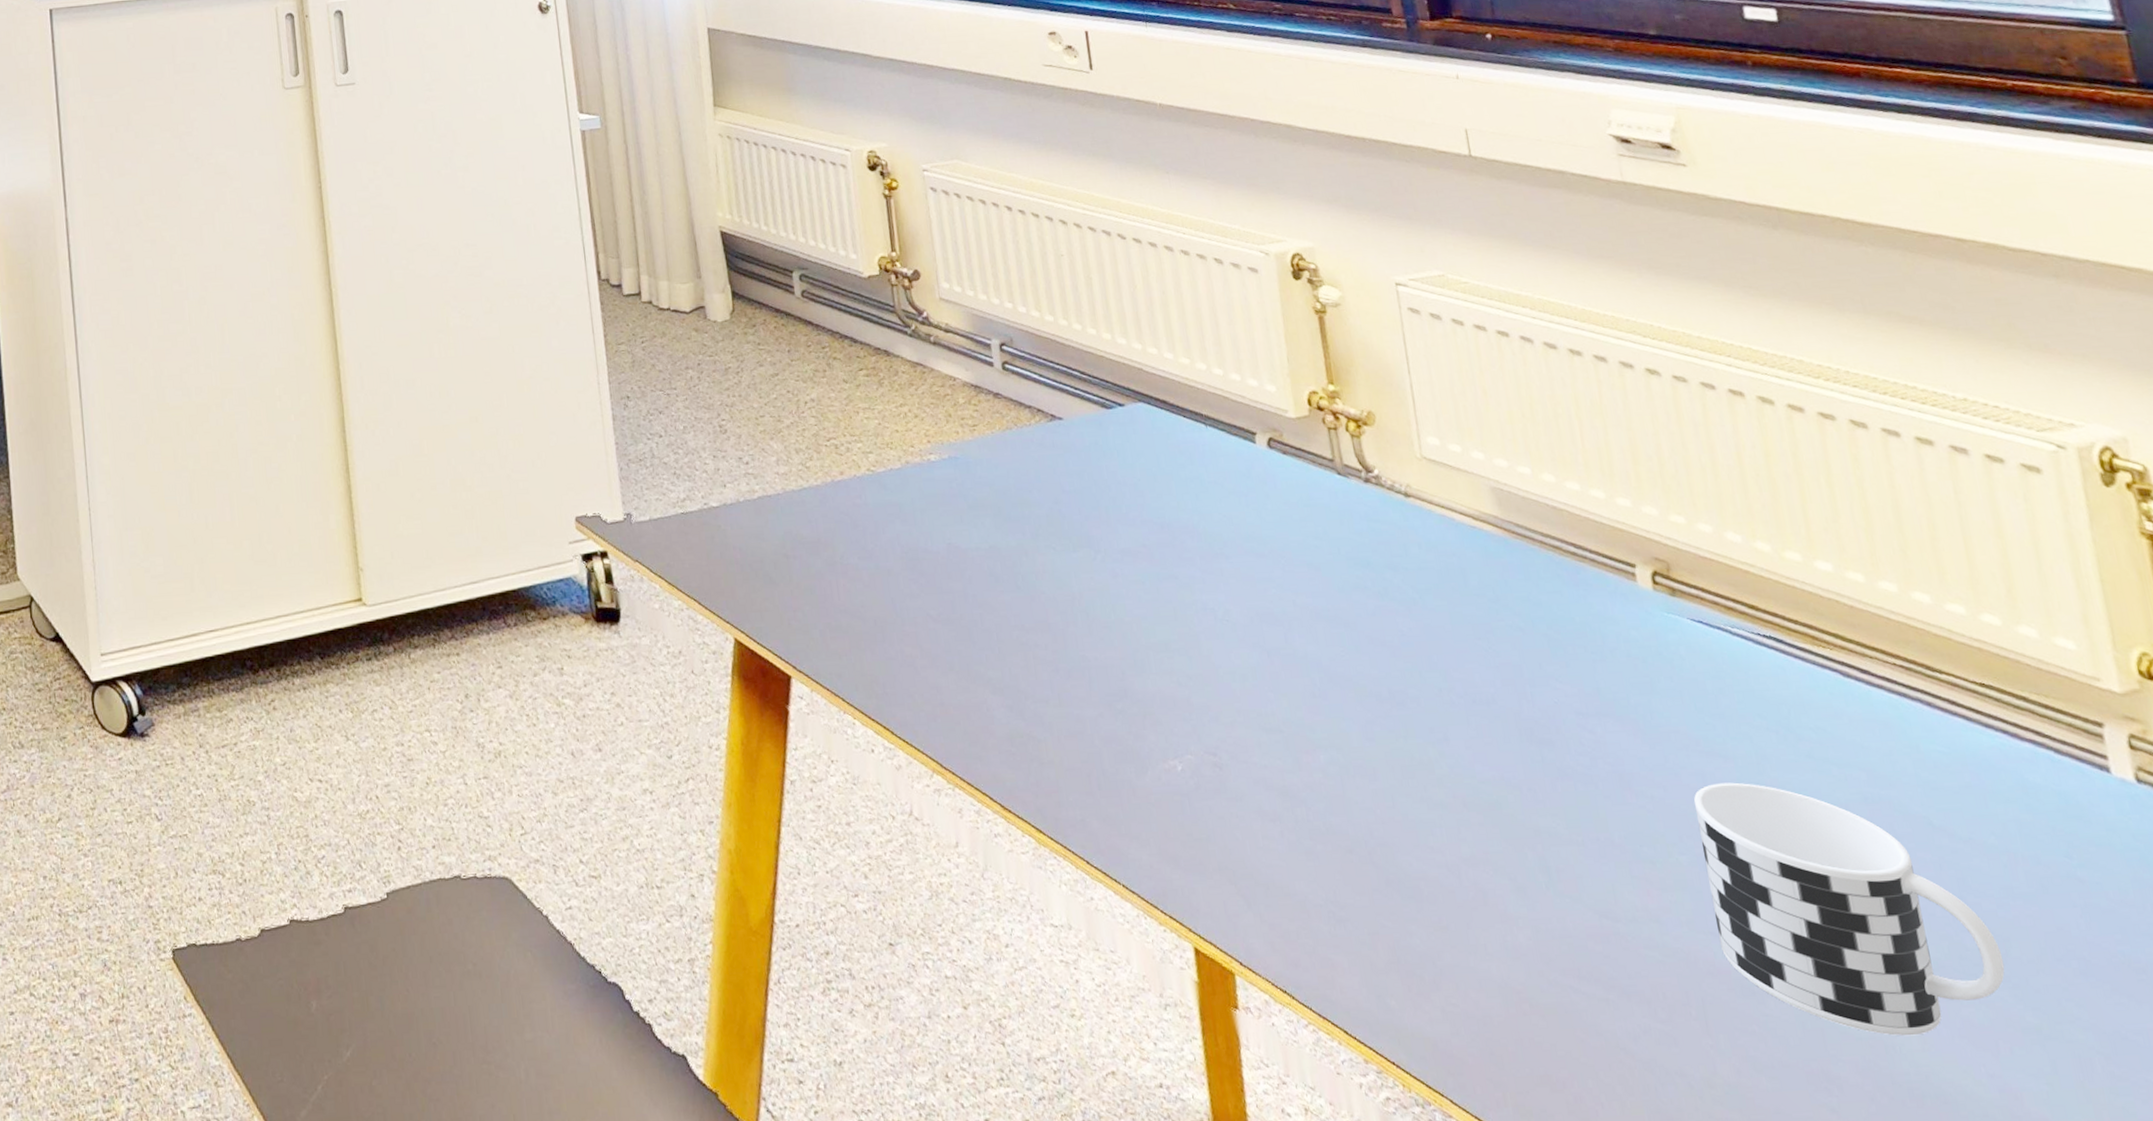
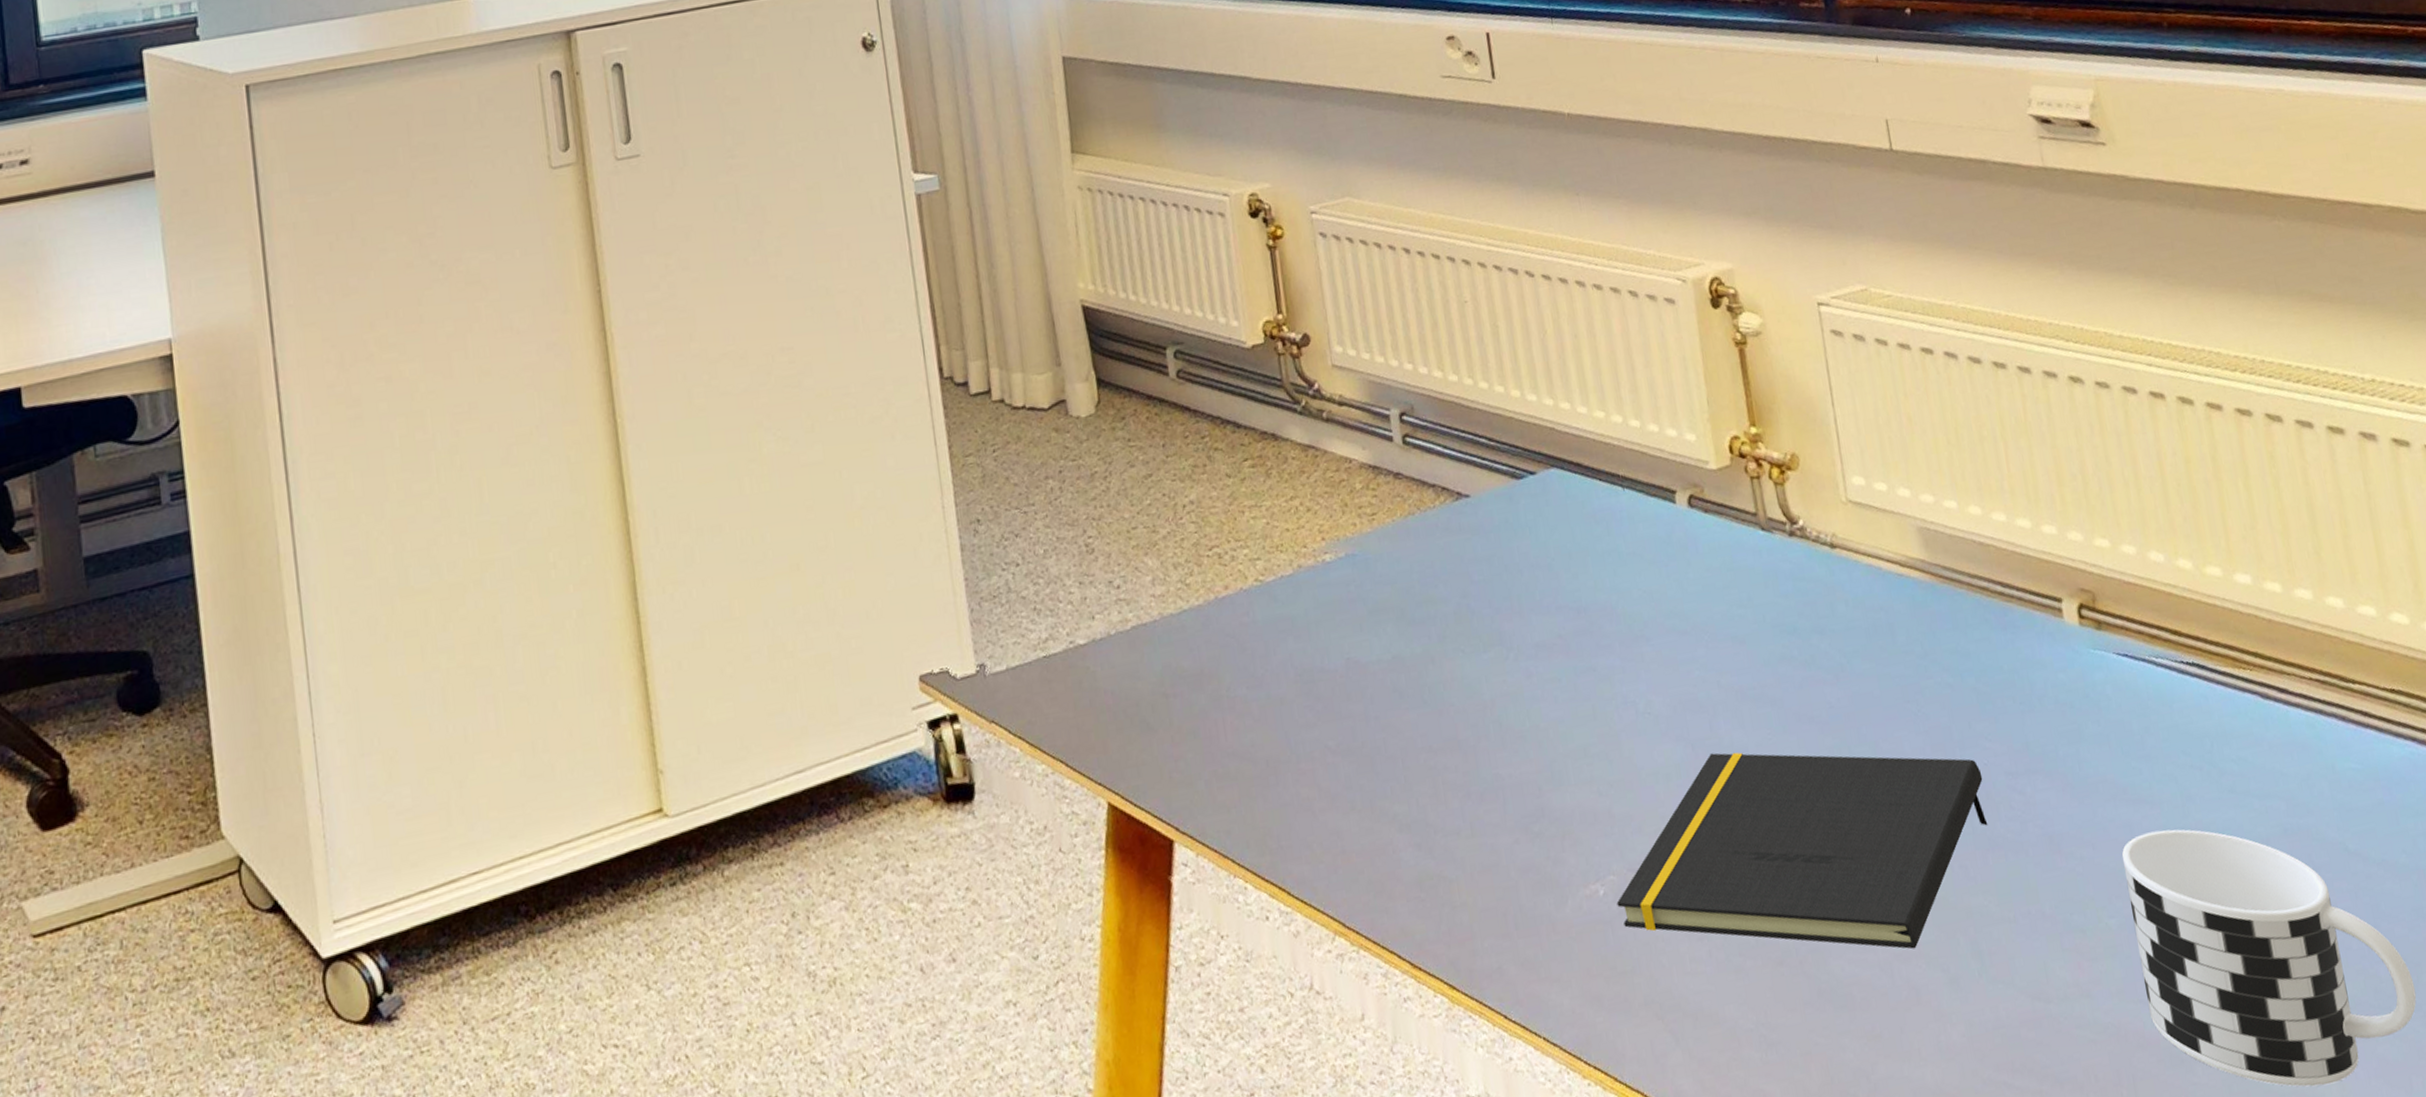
notepad: none [1193,661,1558,856] -> present [1616,752,1988,949]

